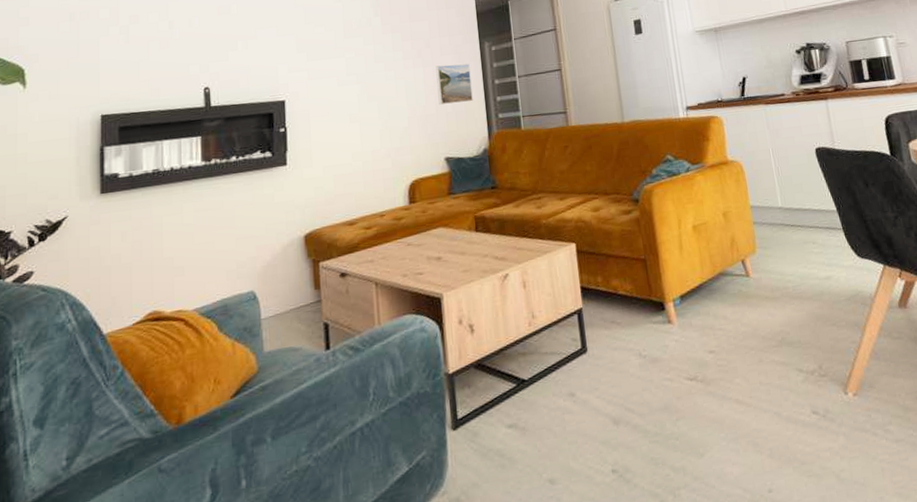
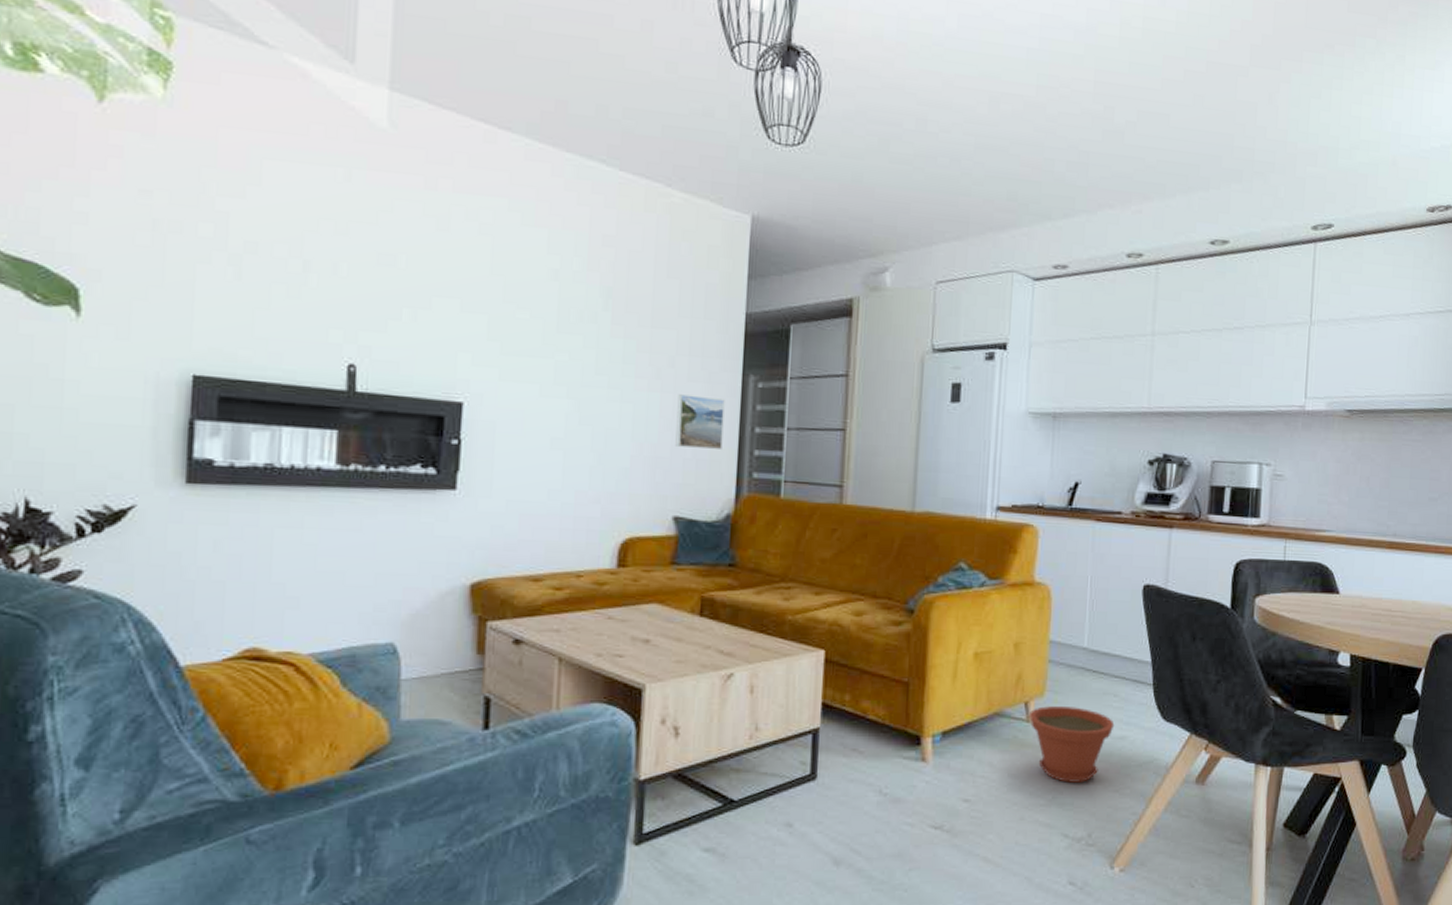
plant pot: none [747,257,819,324] -> present [1029,706,1115,783]

